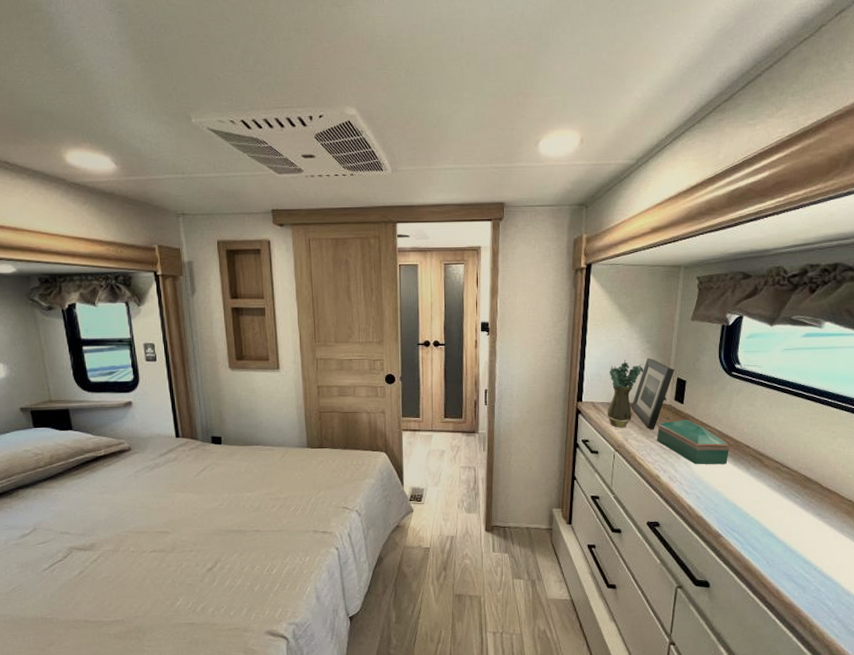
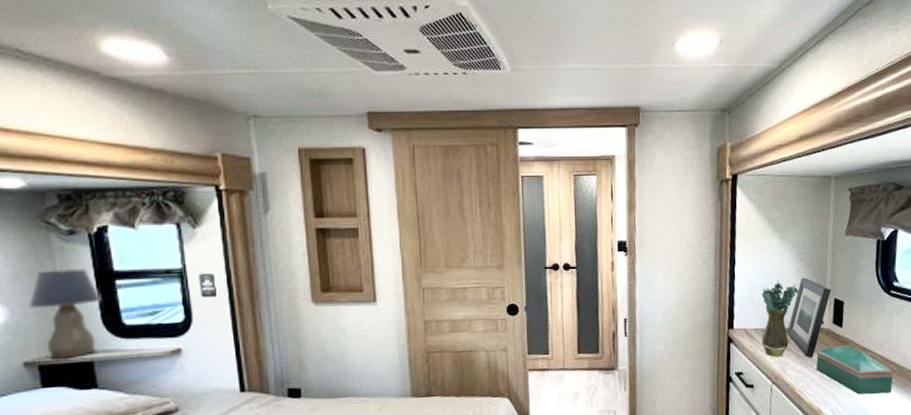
table lamp: none [22,336,73,406] -> present [28,268,101,359]

